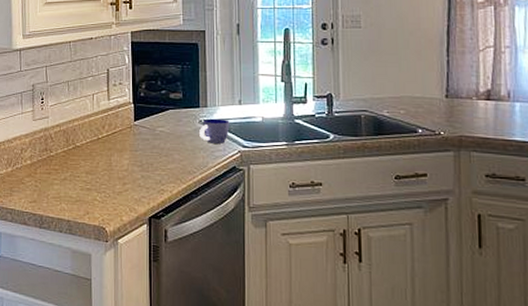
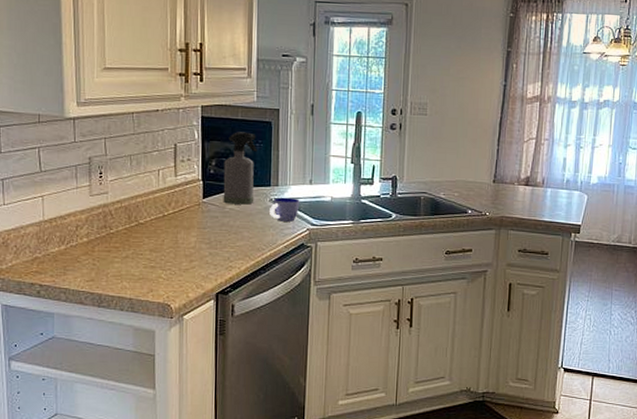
spray bottle: none [153,55,185,127] -> present [223,132,257,205]

